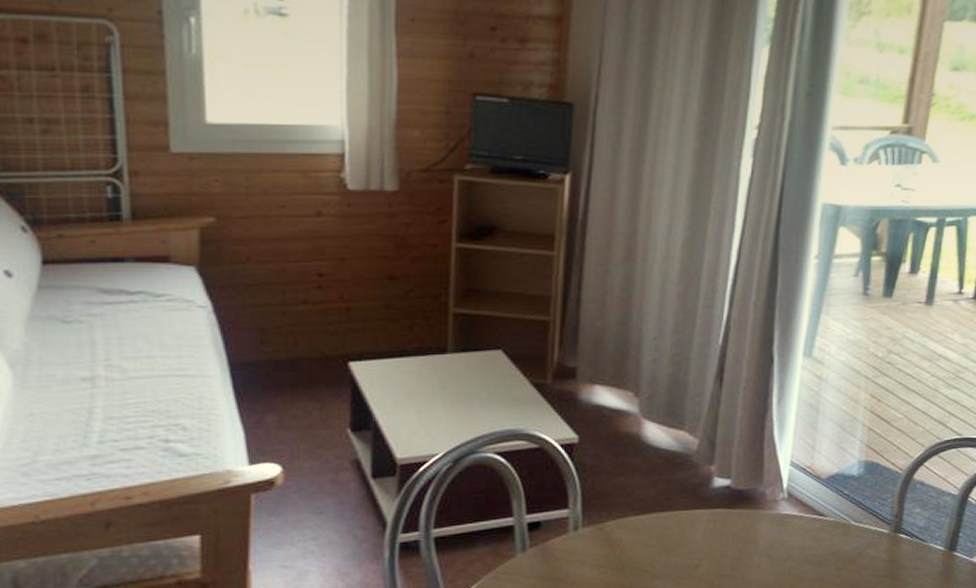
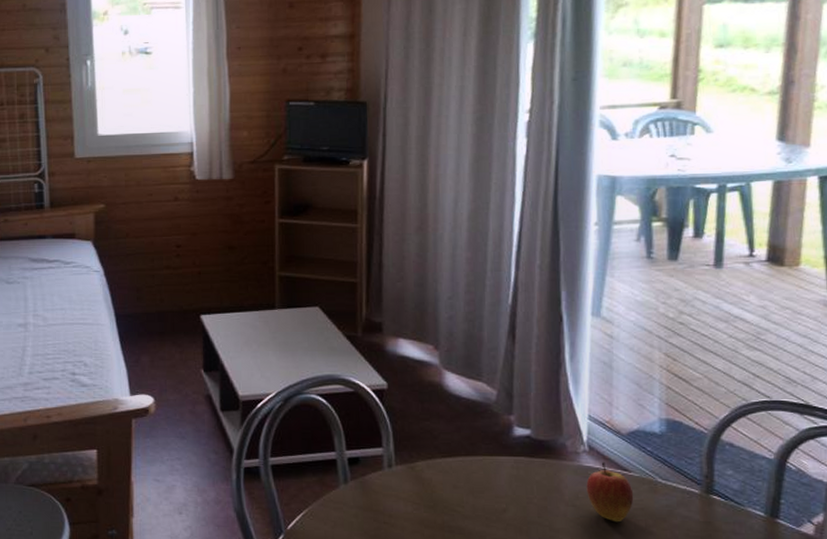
fruit: none [782,509,827,569] -> present [586,462,634,523]

